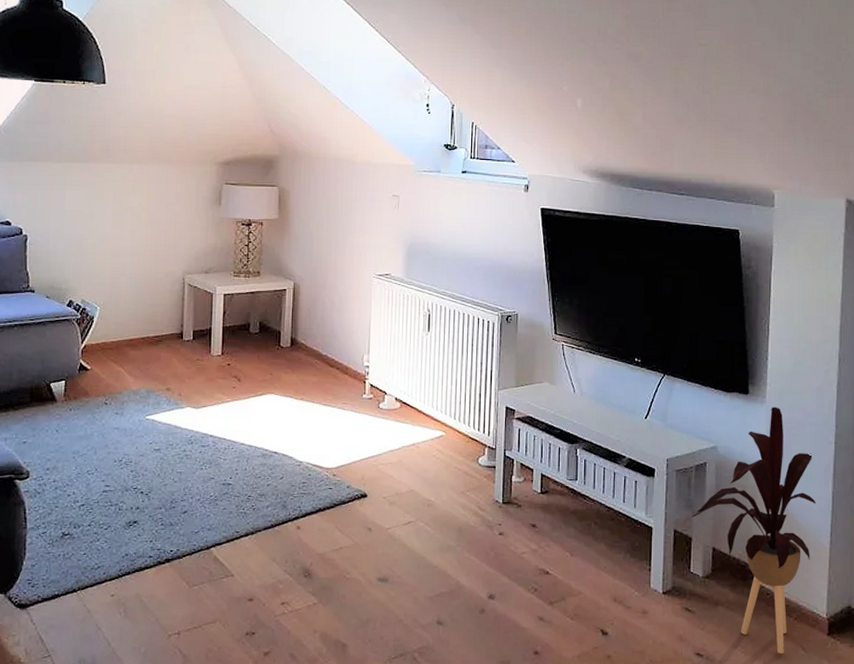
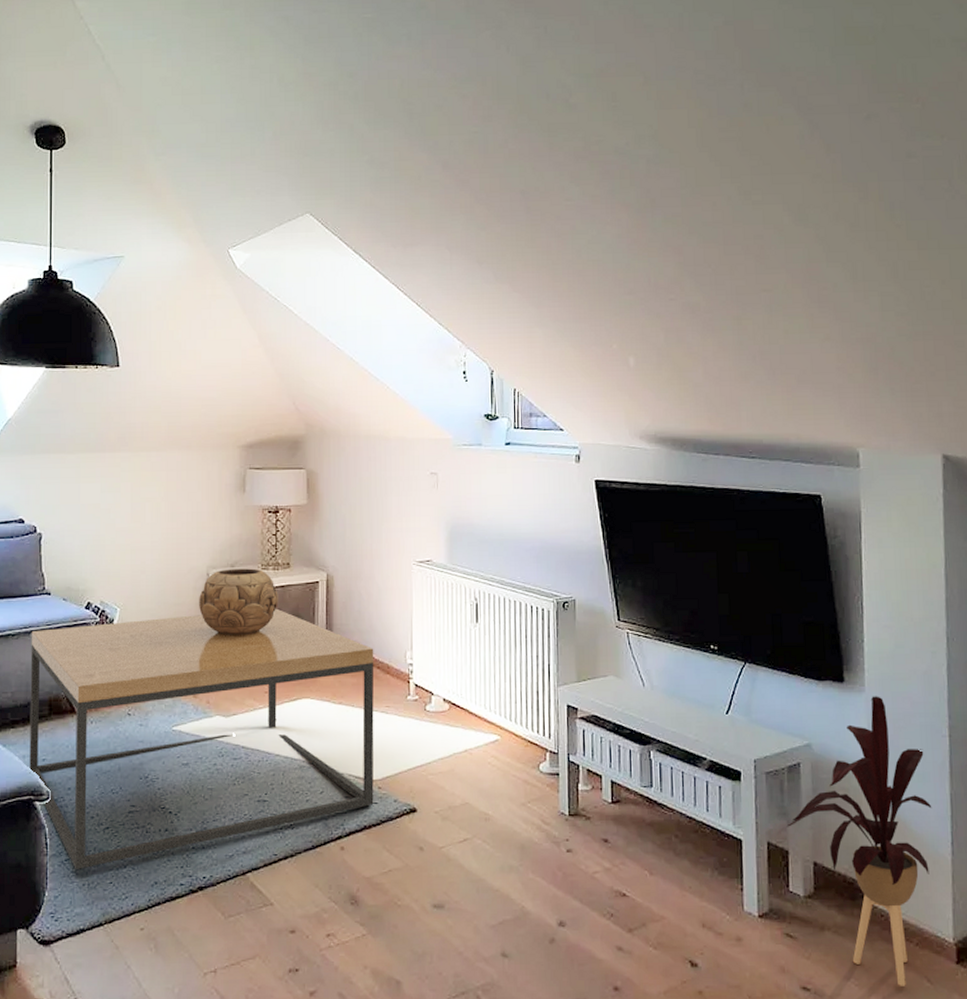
coffee table: none [10,312,335,541] -> present [29,608,374,869]
decorative bowl: none [174,275,248,336] -> present [199,568,278,636]

